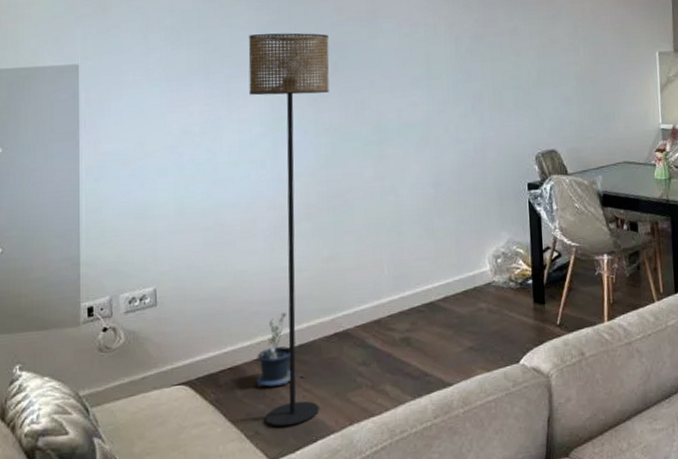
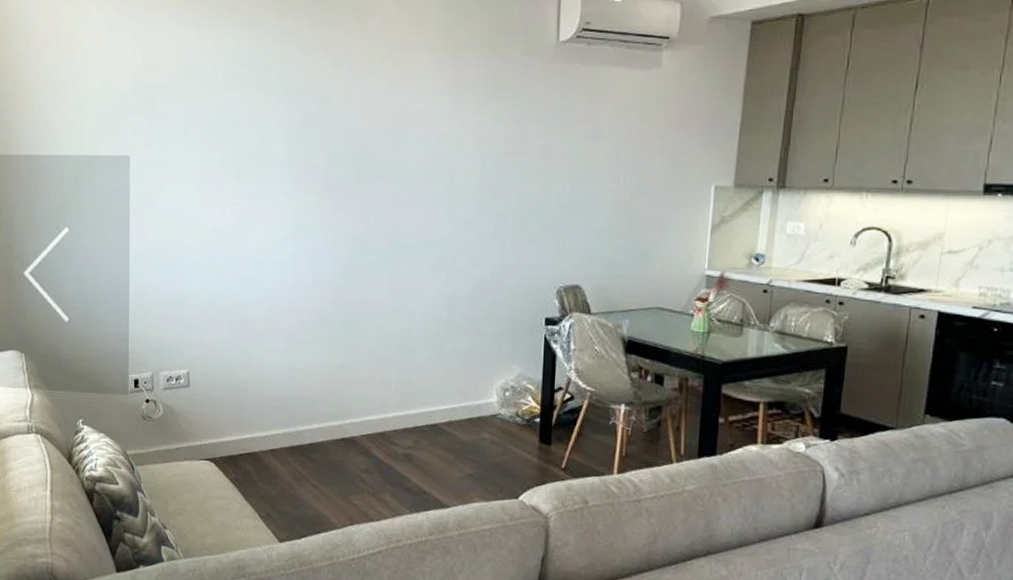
floor lamp: present [248,33,329,427] -> none [276,137,353,515]
potted plant: present [255,312,305,388] -> none [269,411,313,477]

